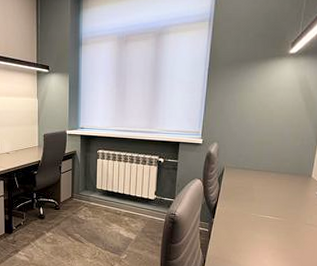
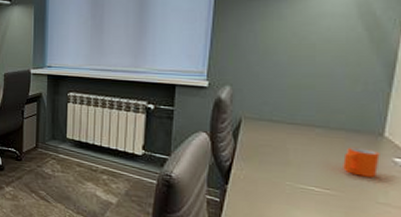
mug: none [287,186,309,206] -> present [343,147,380,177]

